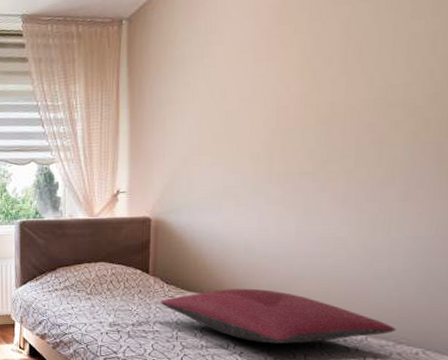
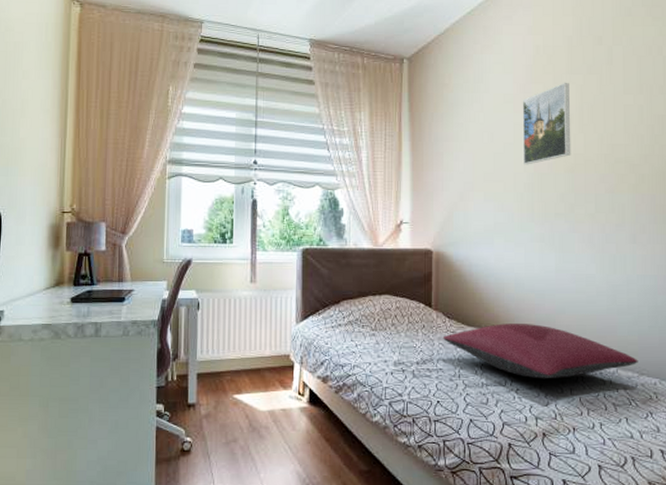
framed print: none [262,16,331,121] -> present [522,82,571,165]

